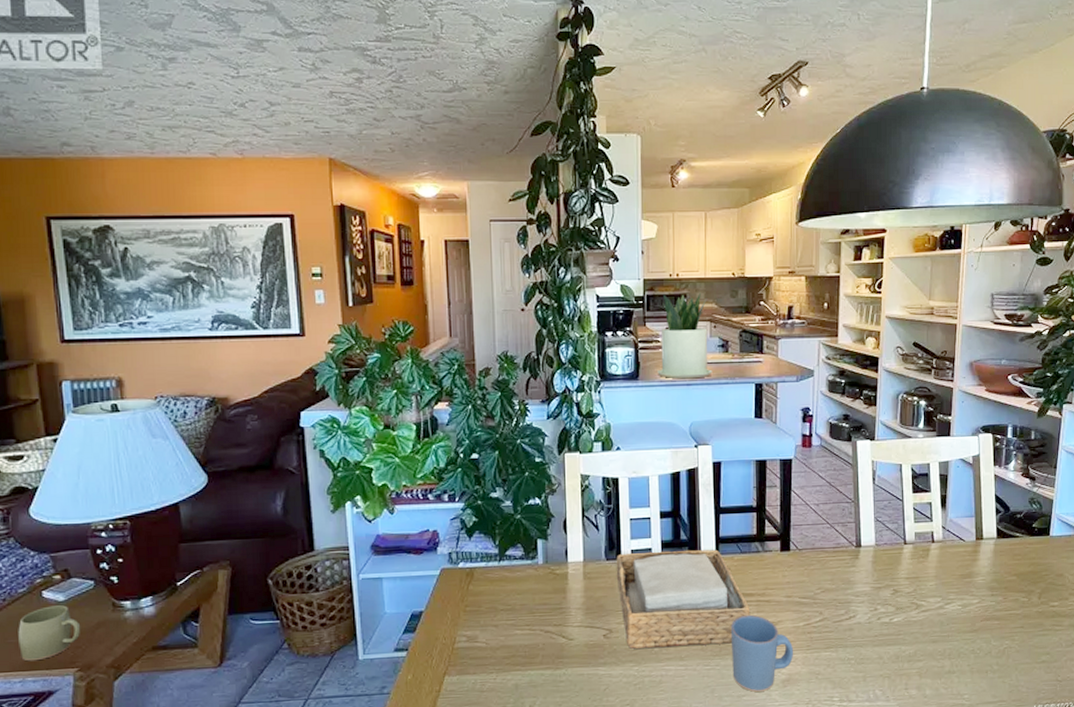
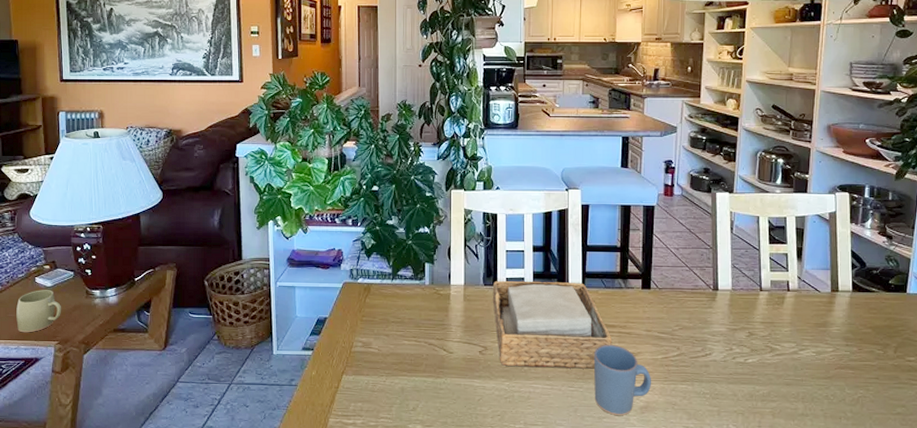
planter: present [656,292,713,379] -> none [533,54,584,130]

